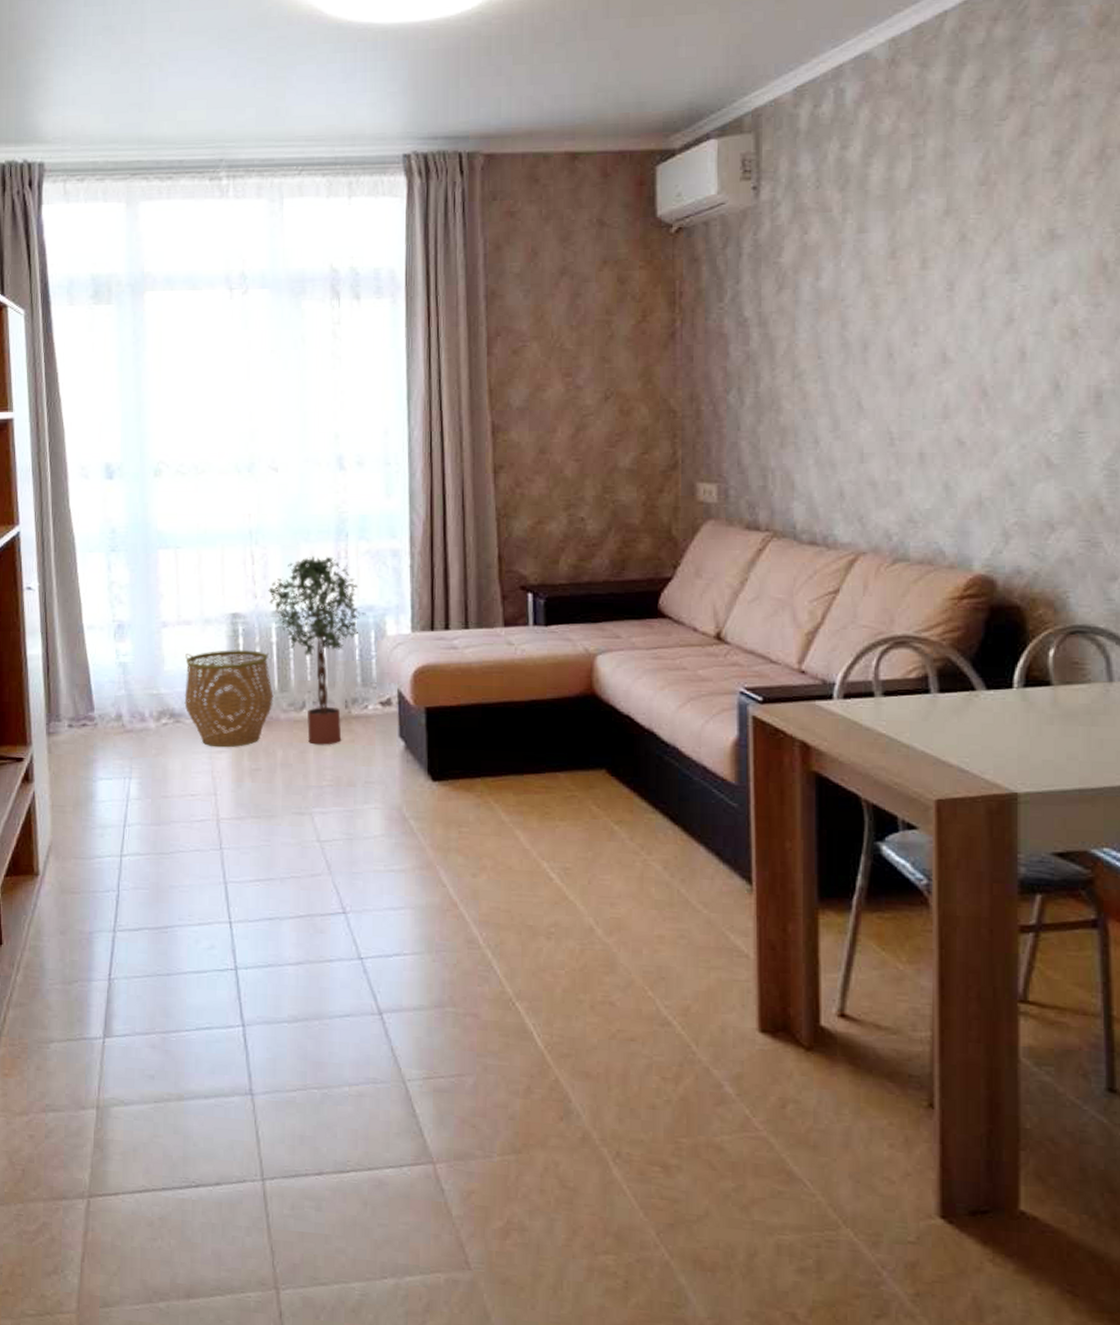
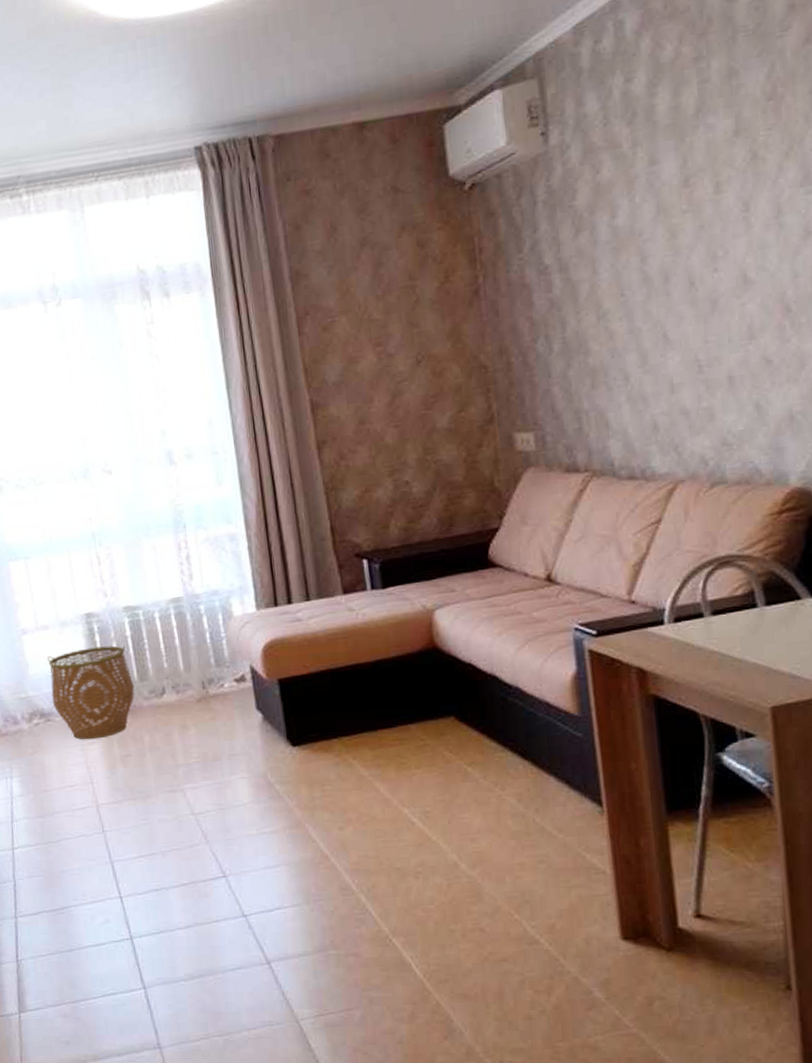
potted tree: present [268,556,366,745] -> none [117,548,212,726]

